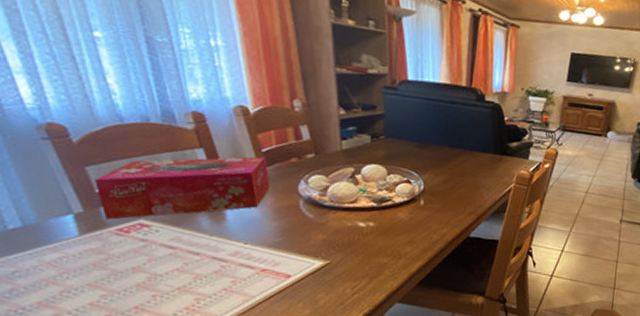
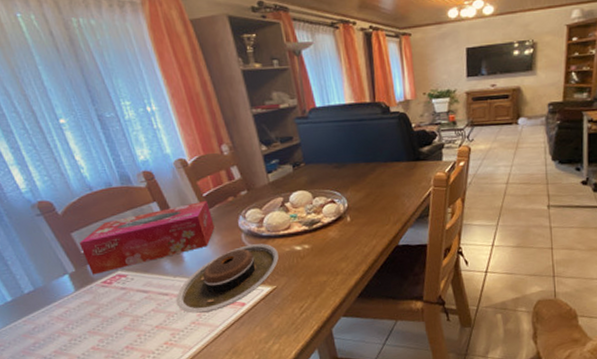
plate: none [207,213,338,280] -> present [175,243,279,314]

